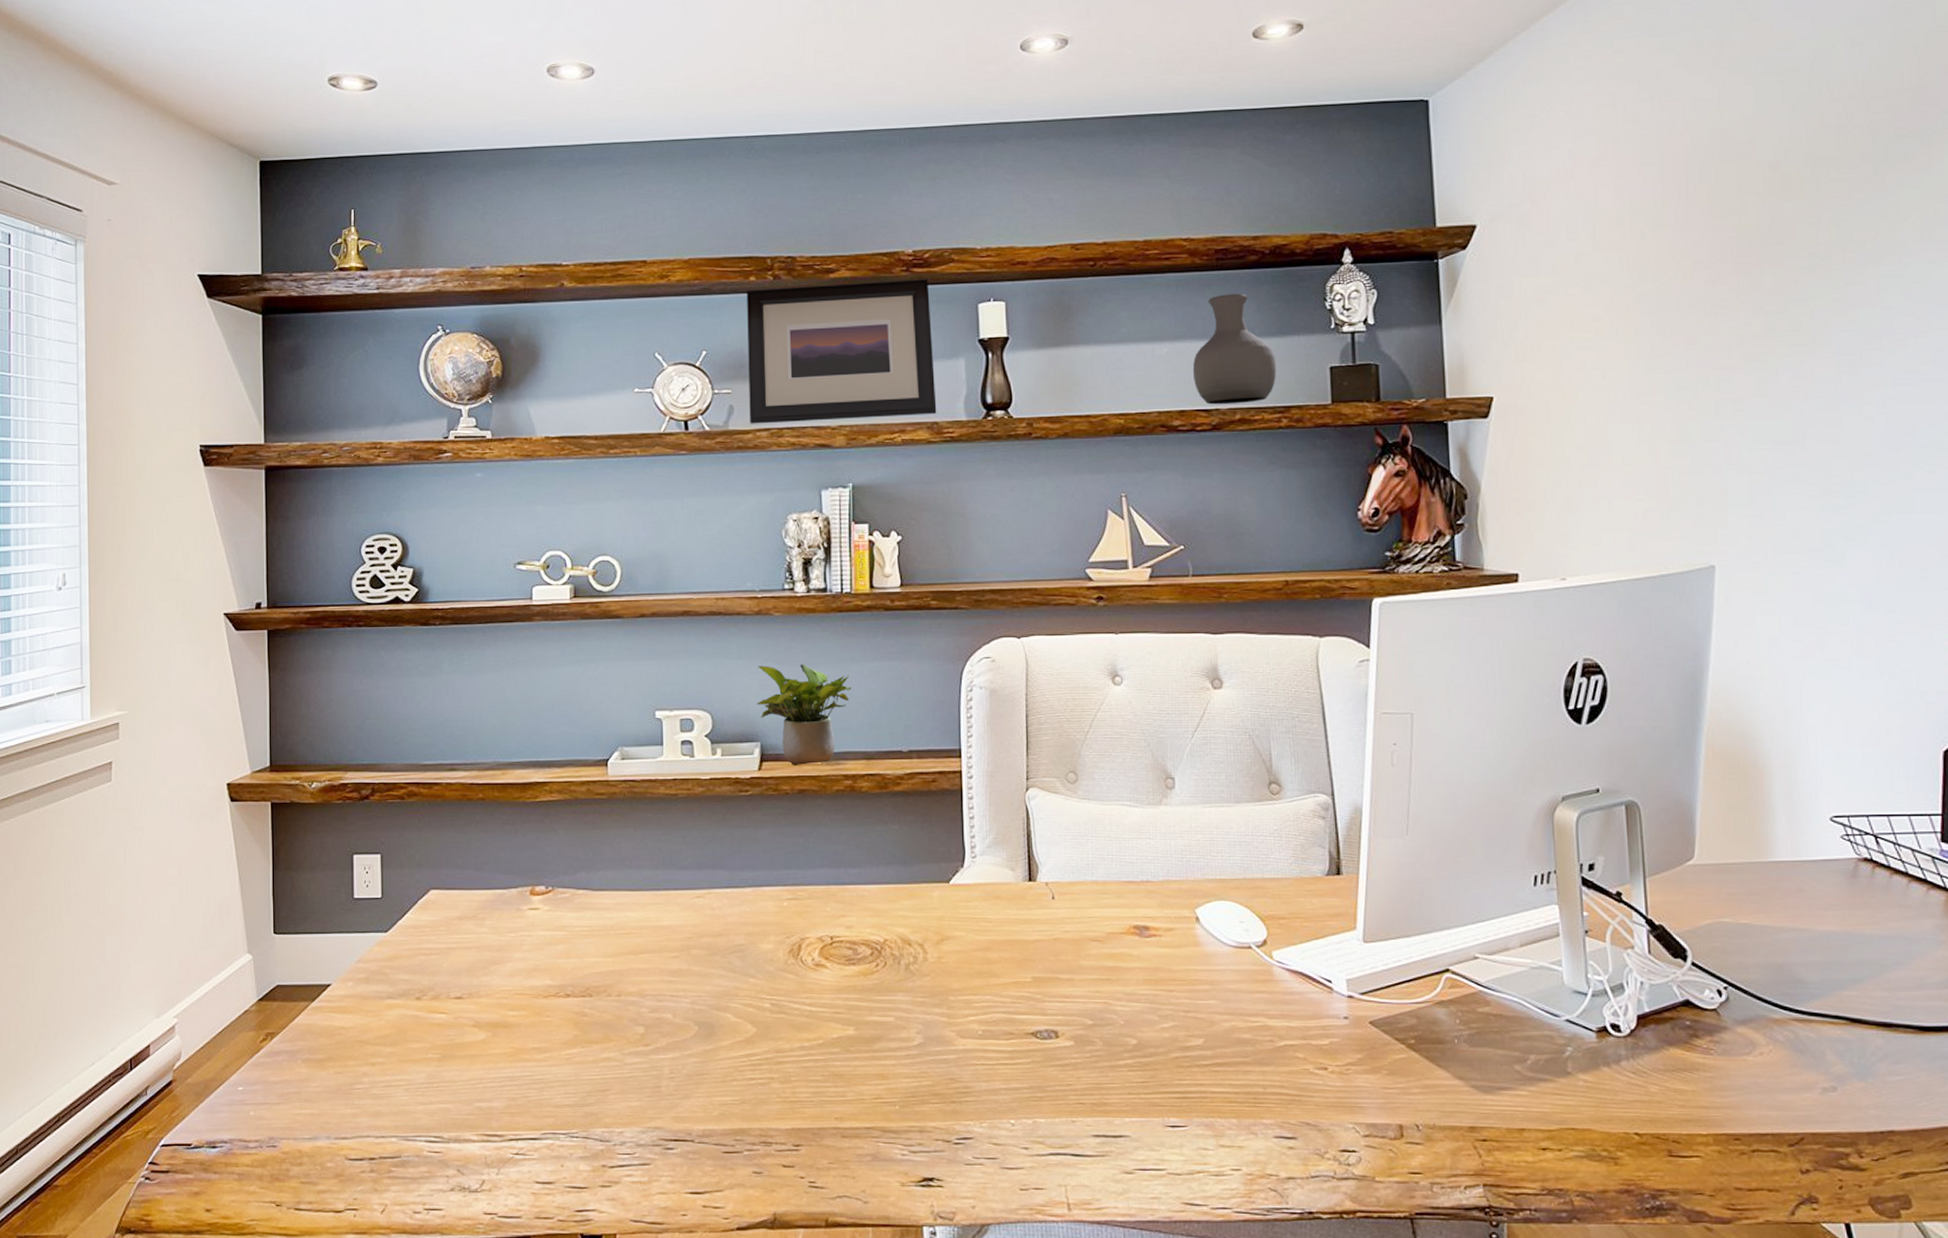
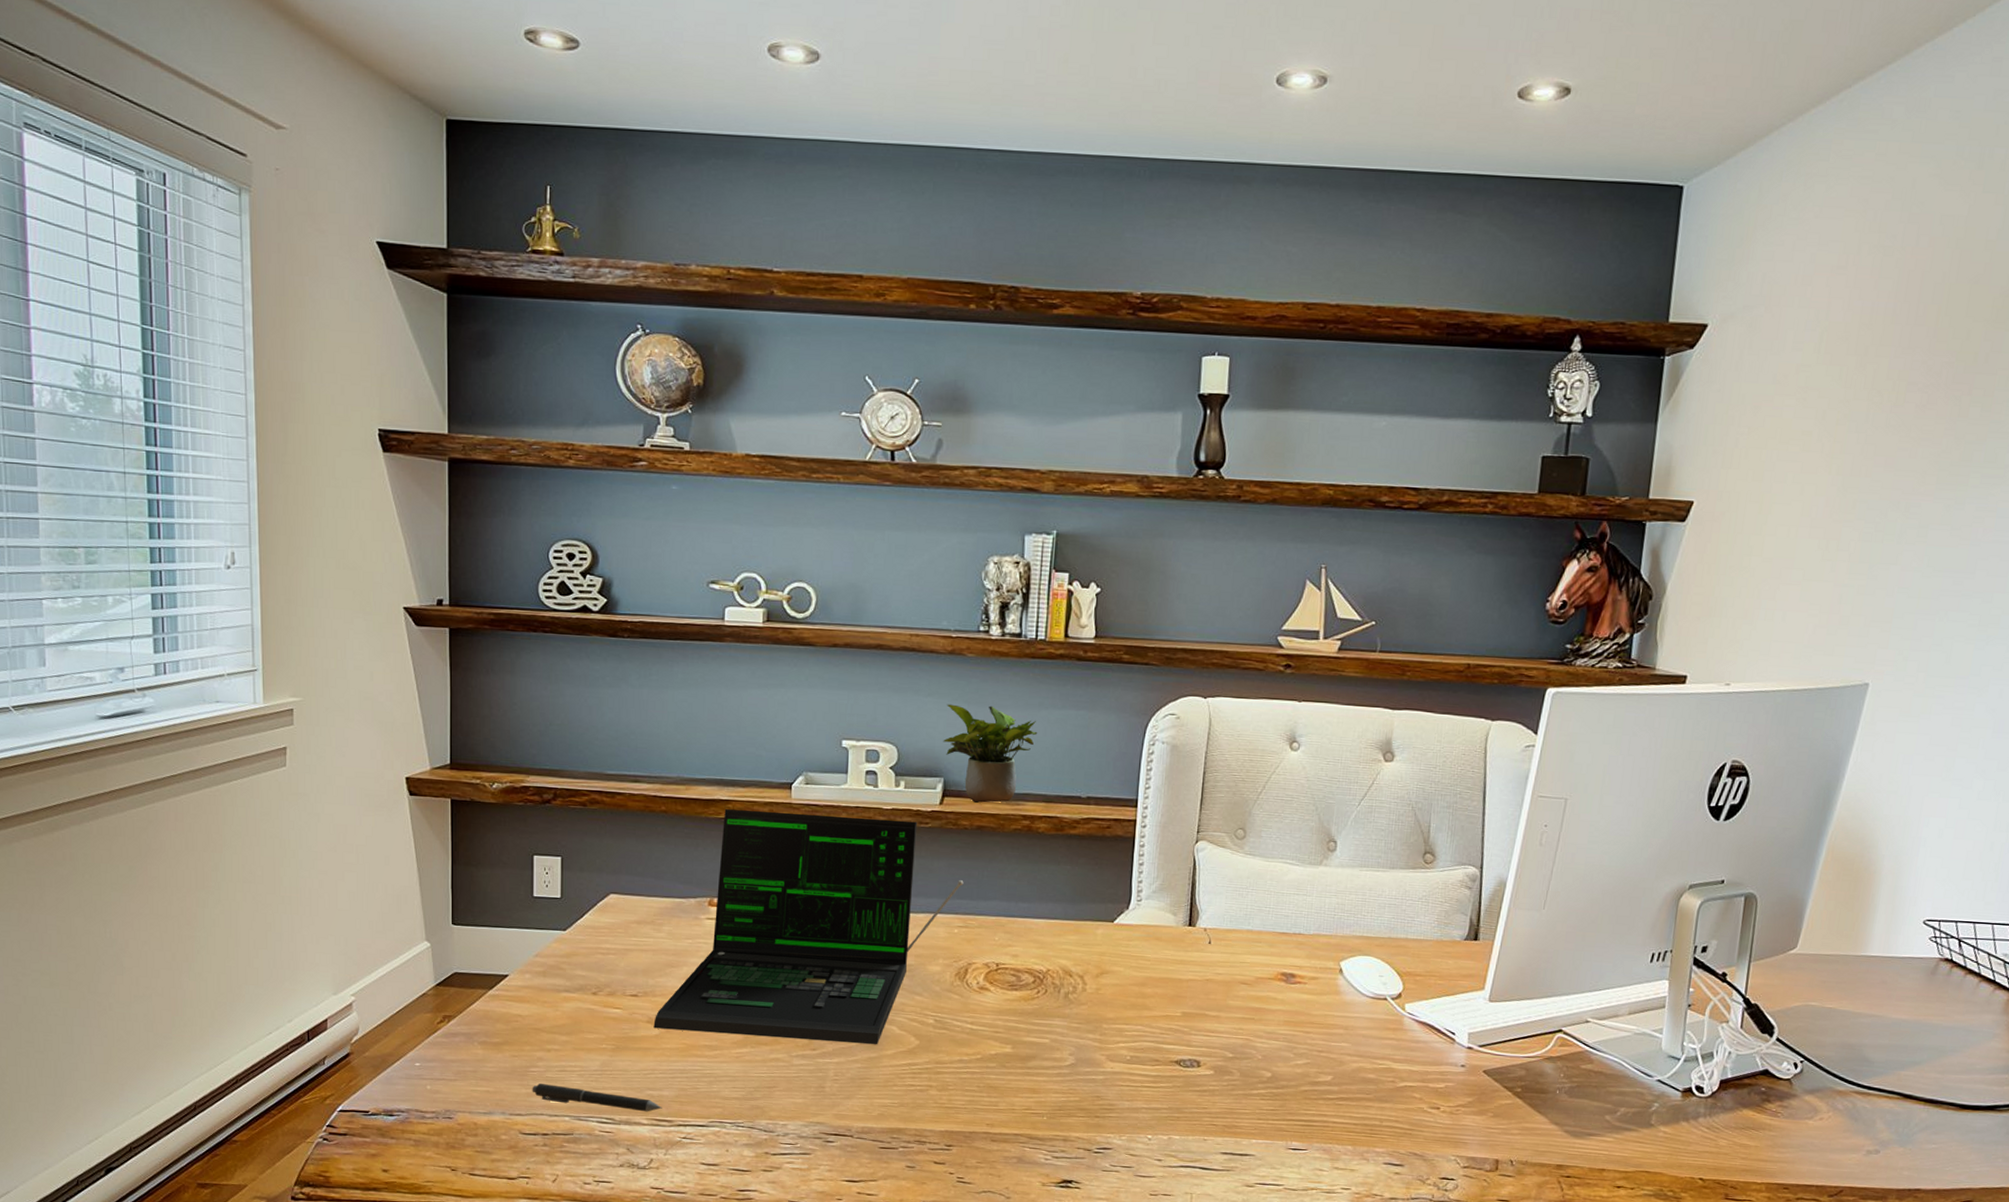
pen: none [357,1102,492,1127] -> present [532,1083,662,1112]
laptop: none [479,790,790,1036] -> present [653,809,964,1044]
picture frame: present [747,279,937,424] -> none [958,318,1154,468]
vase: present [1192,293,1277,405] -> none [1407,371,1491,486]

